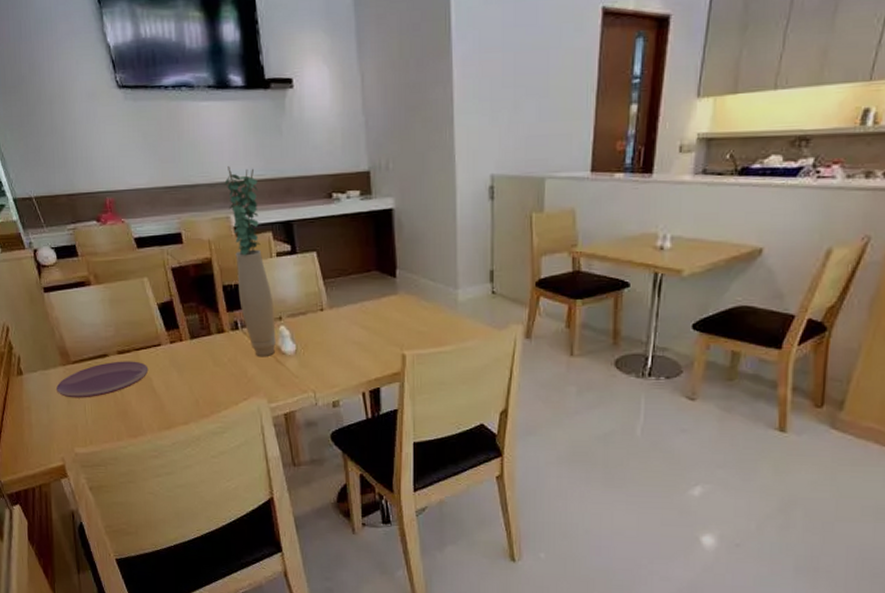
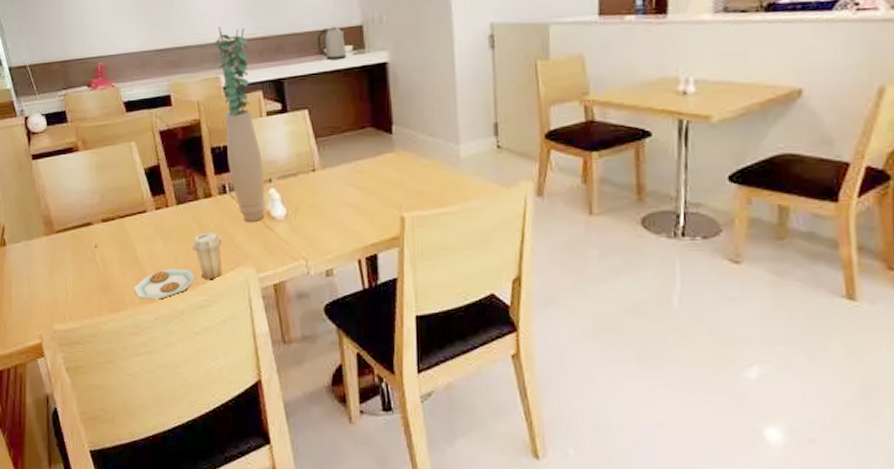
plate: present [56,361,149,398] -> none [39,229,133,270]
plate: none [151,365,236,426] -> present [133,232,223,300]
kettle: none [326,171,353,204] -> present [317,26,346,60]

